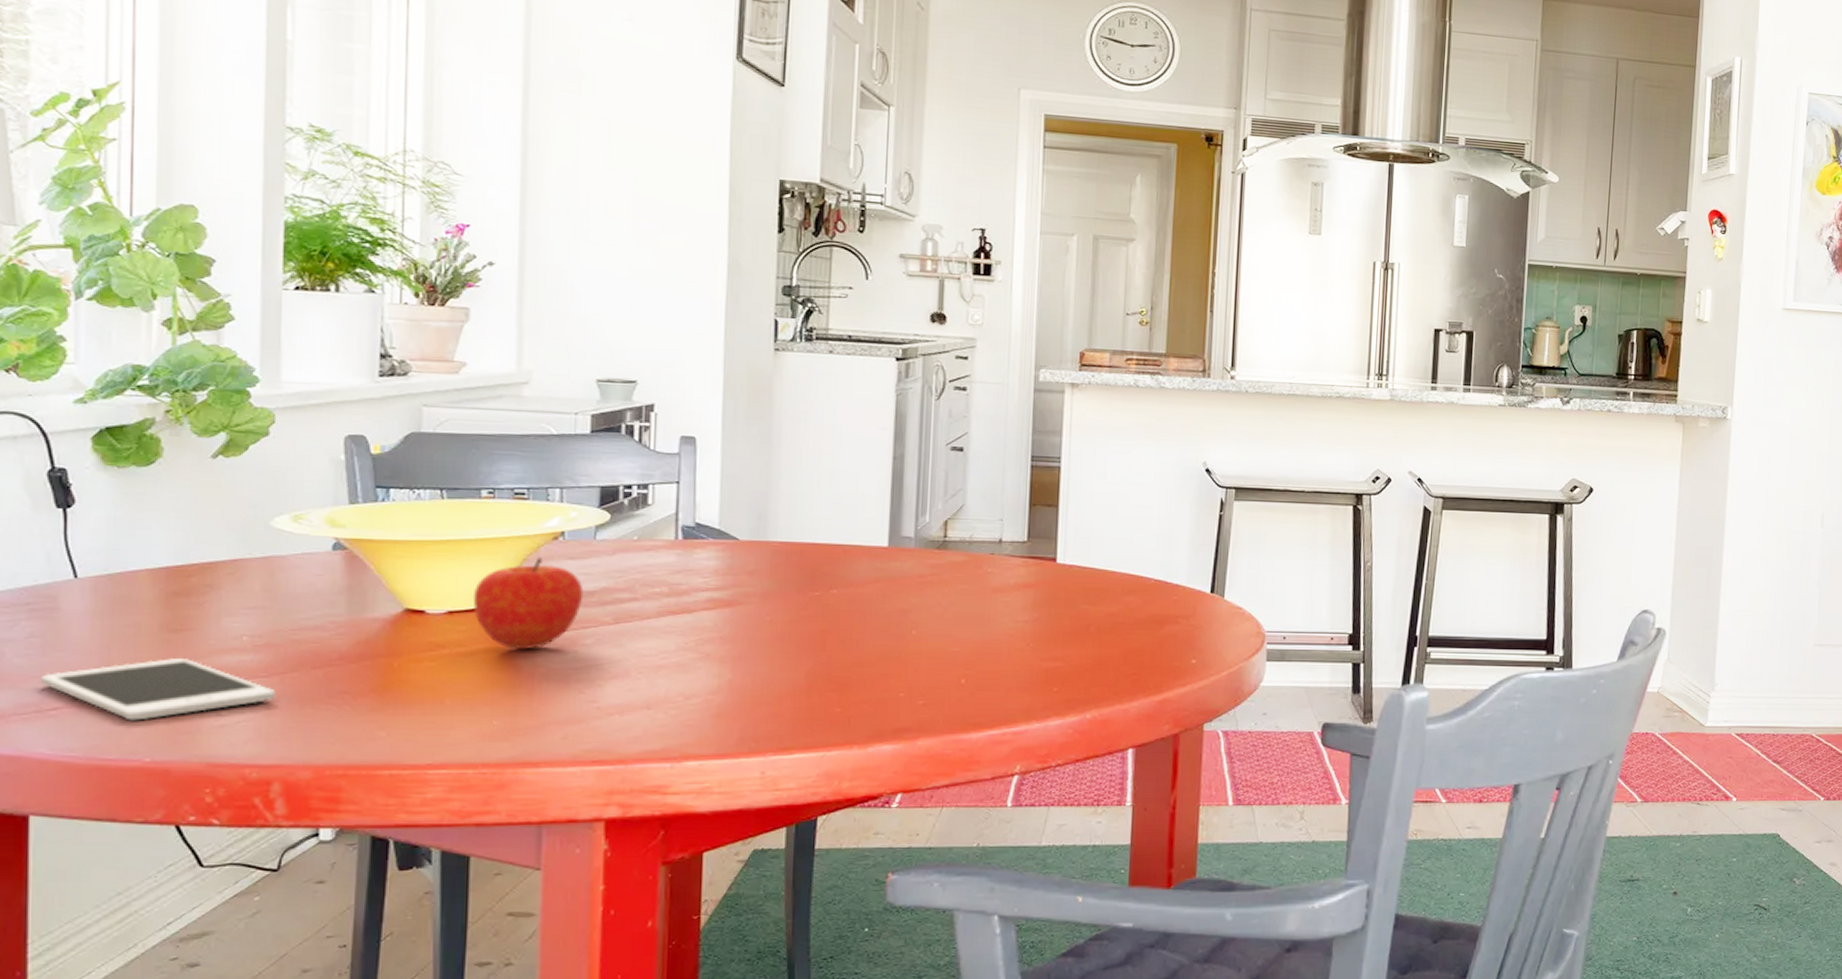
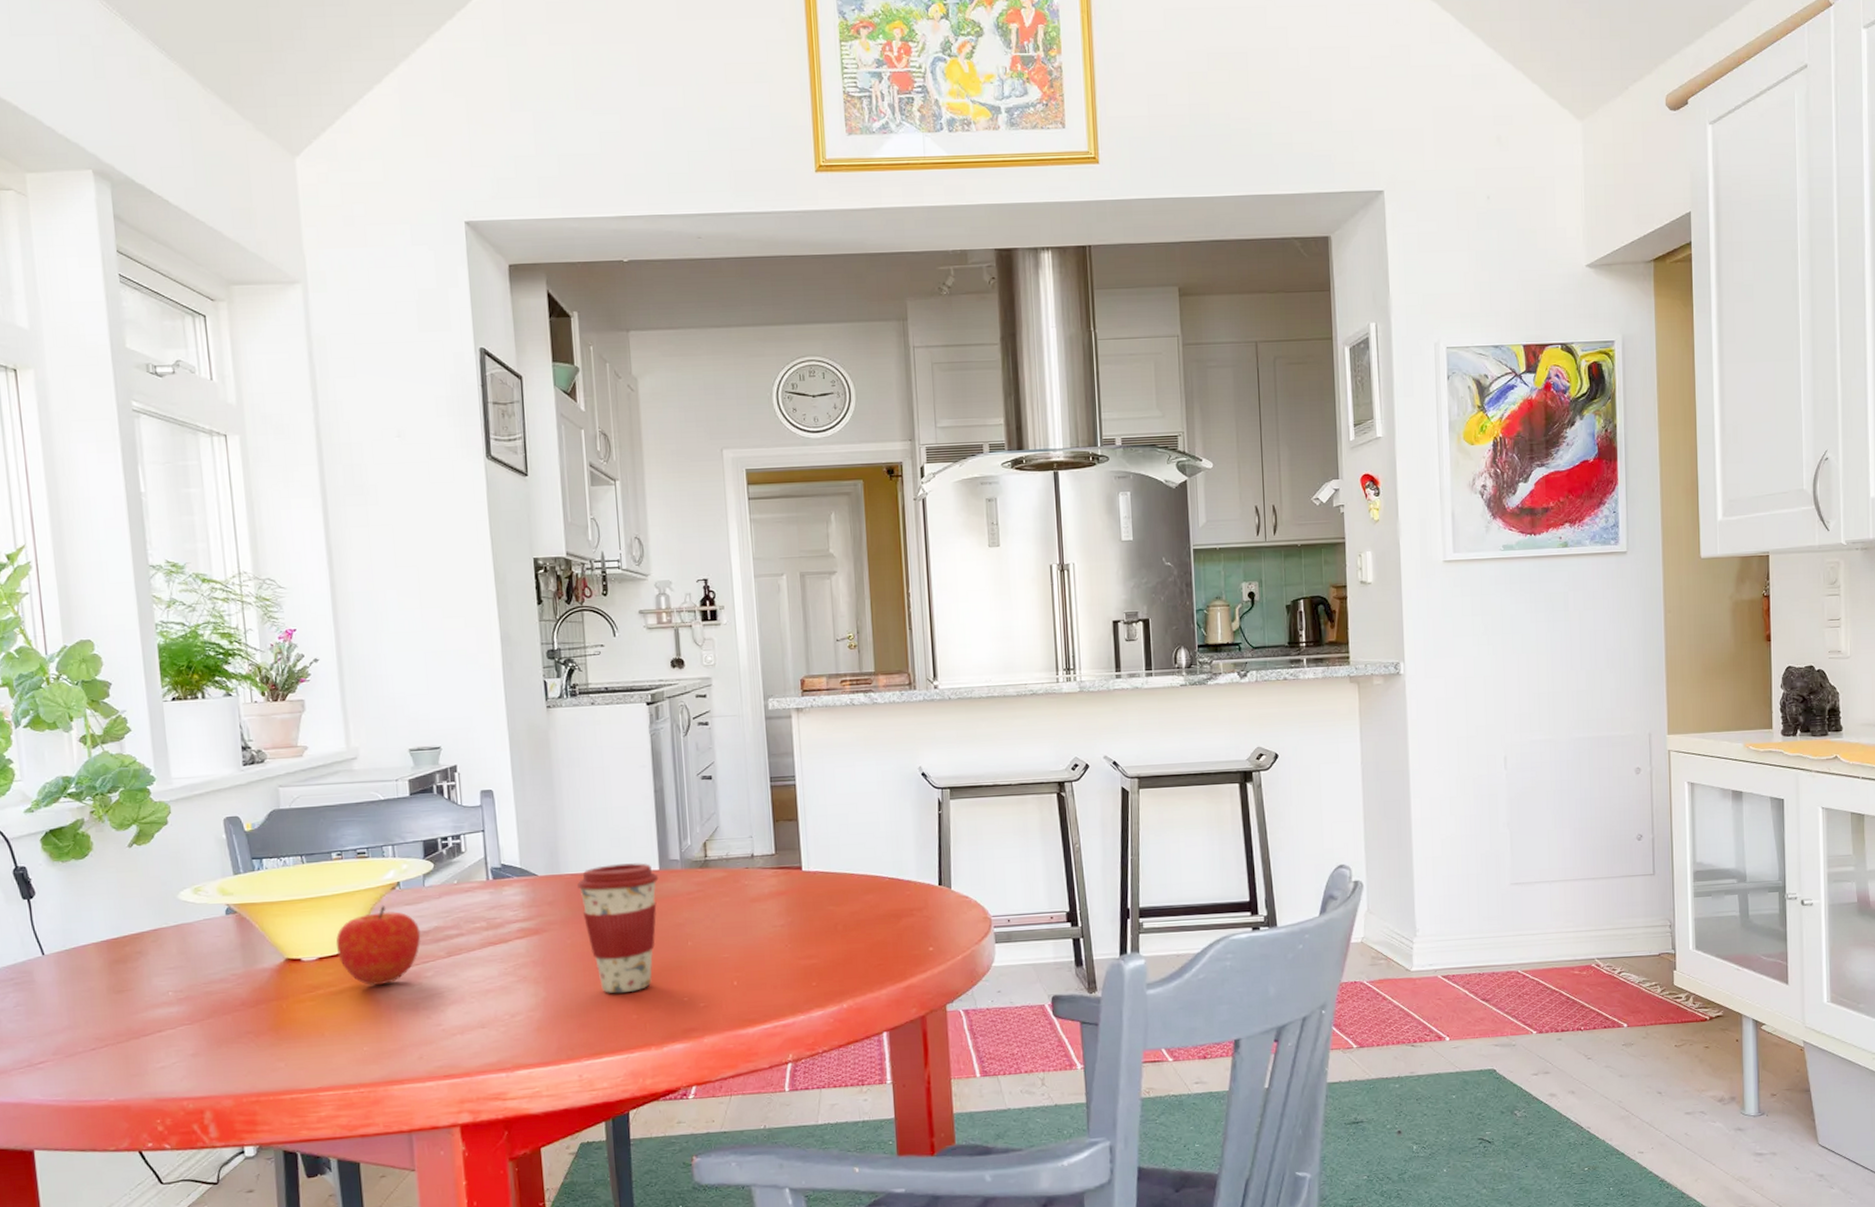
cell phone: present [40,658,275,721] -> none [28,1014,198,1068]
coffee cup: none [787,535,886,683] -> present [577,862,659,994]

